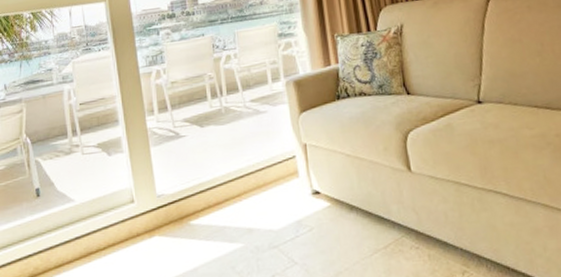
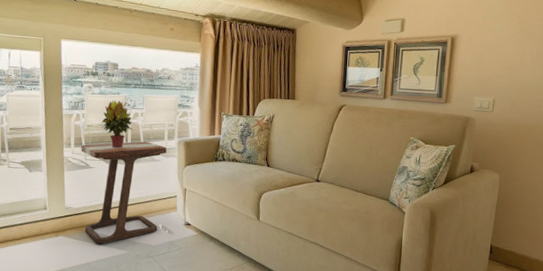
side table: none [166,89,301,239] -> present [81,141,175,244]
potted plant: none [188,43,227,106] -> present [102,100,133,148]

